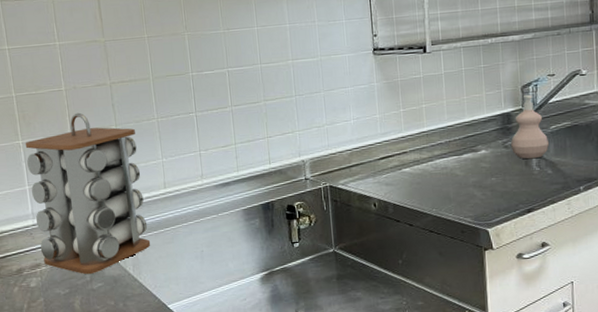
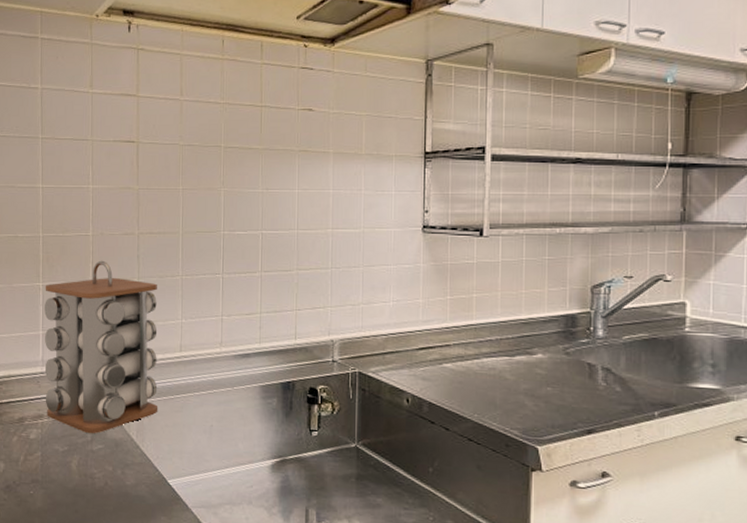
soap bottle: present [510,94,550,160] -> none [572,296,621,372]

